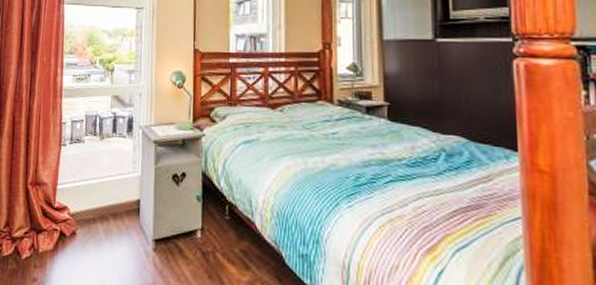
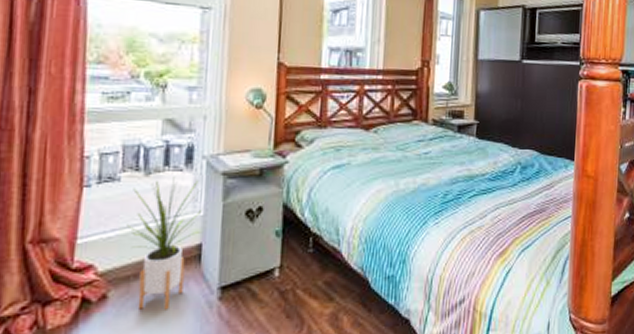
house plant: none [88,142,140,252] -> present [127,176,203,310]

